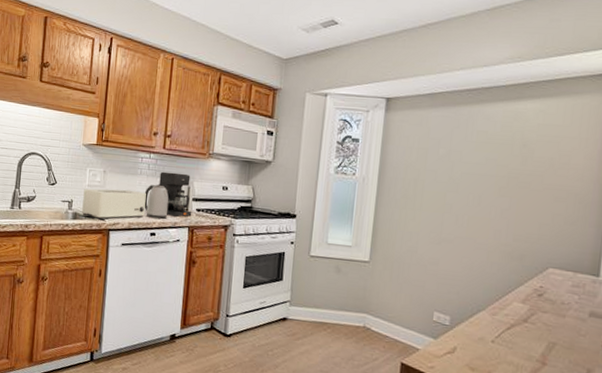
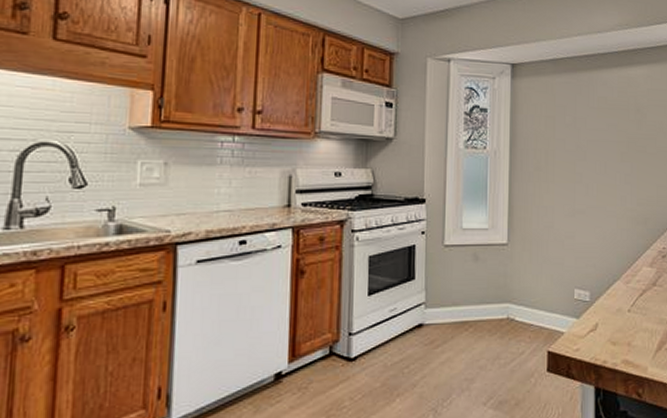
toaster: present [82,188,146,220] -> none [131,186,231,231]
kettle: present [144,184,169,220] -> none [228,175,264,222]
coffee maker: present [159,171,192,218] -> none [248,158,296,217]

